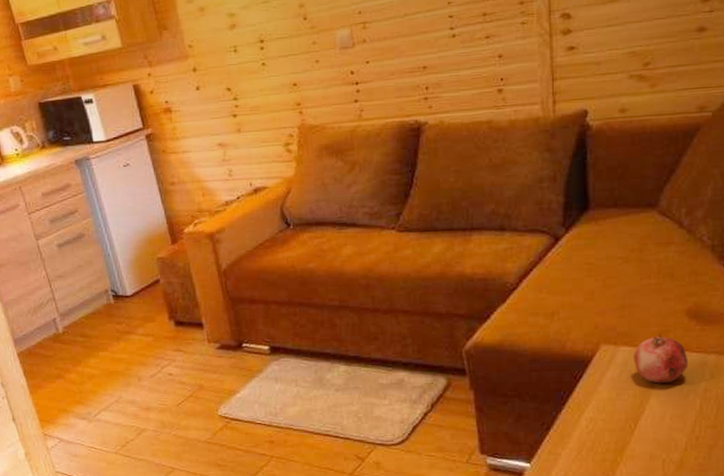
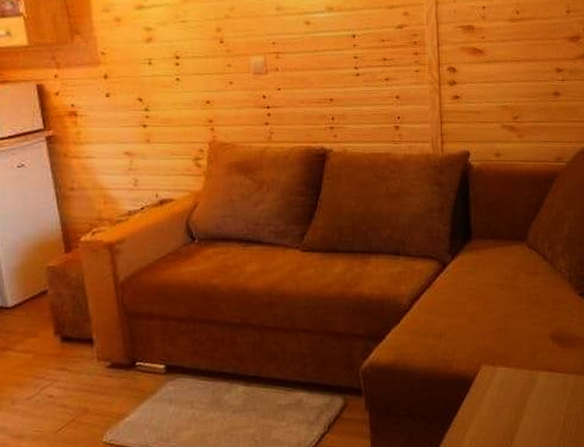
fruit: present [633,334,689,384] -> none [509,355,554,402]

